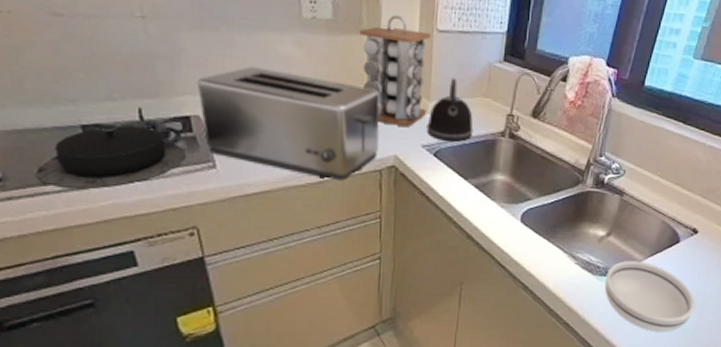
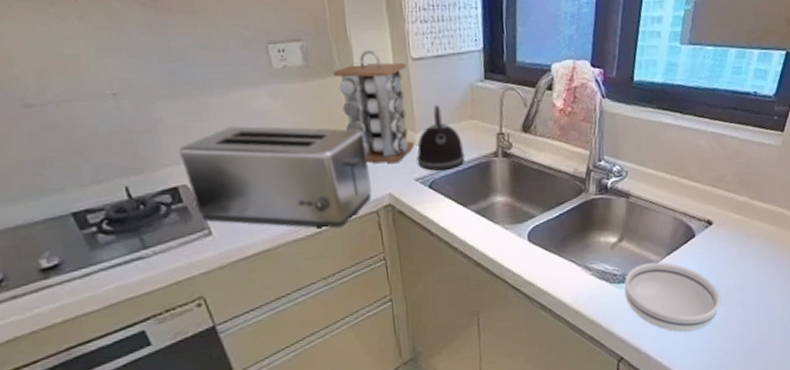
cooking pot: present [36,124,187,188] -> none [36,204,181,279]

